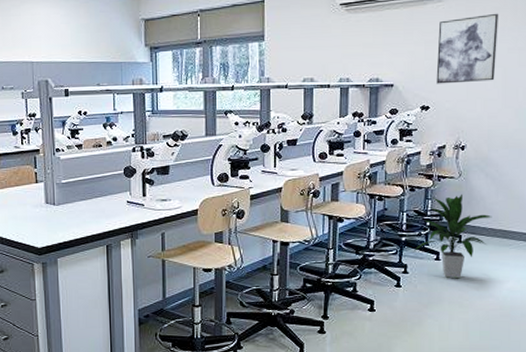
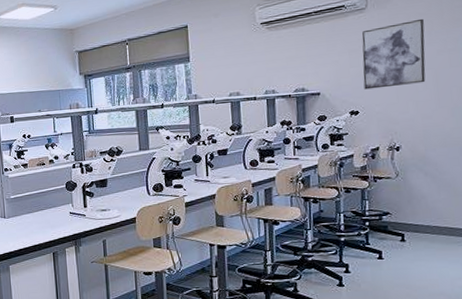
indoor plant: present [413,193,492,279] -> none [353,193,436,277]

